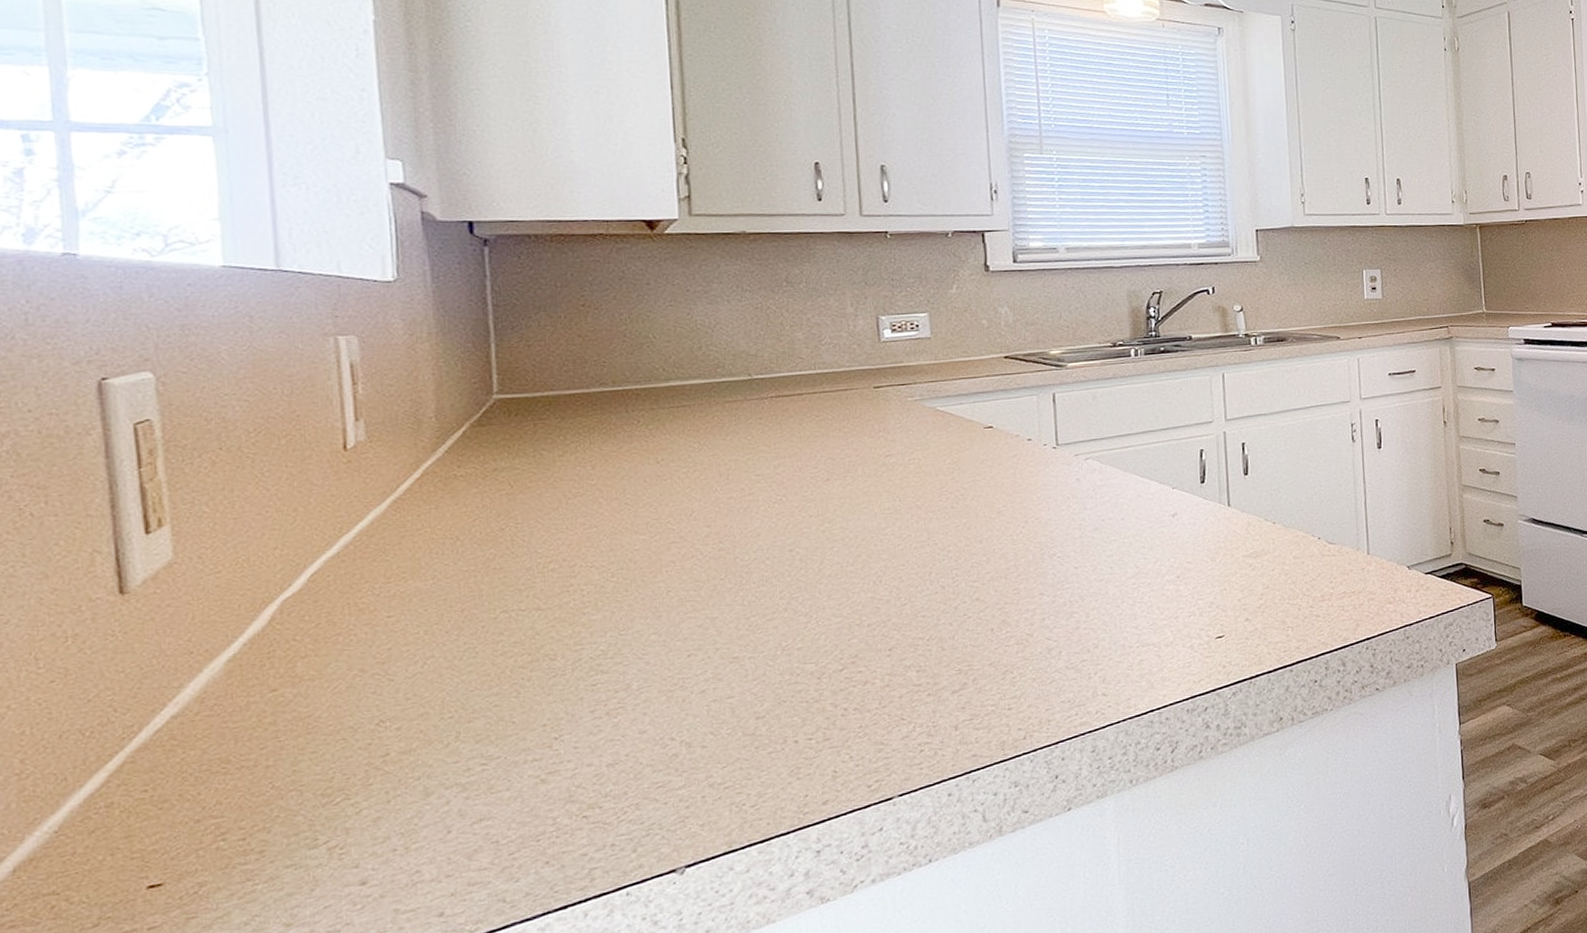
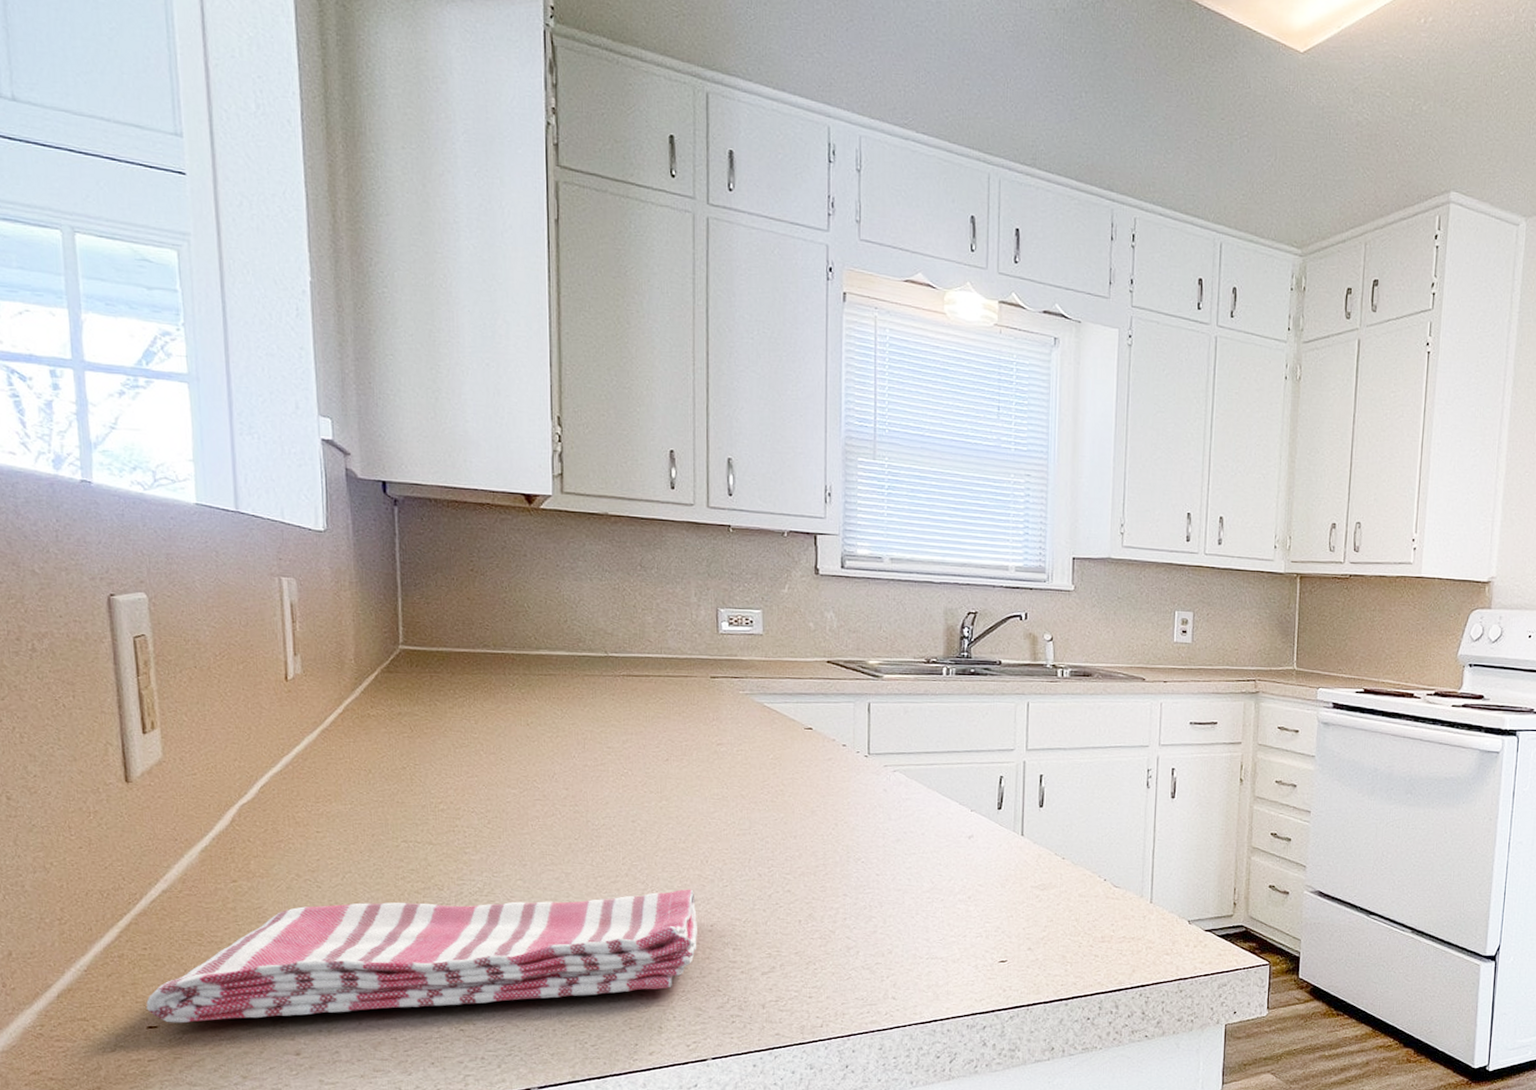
dish towel: none [146,614,874,877] -> present [146,889,697,1024]

